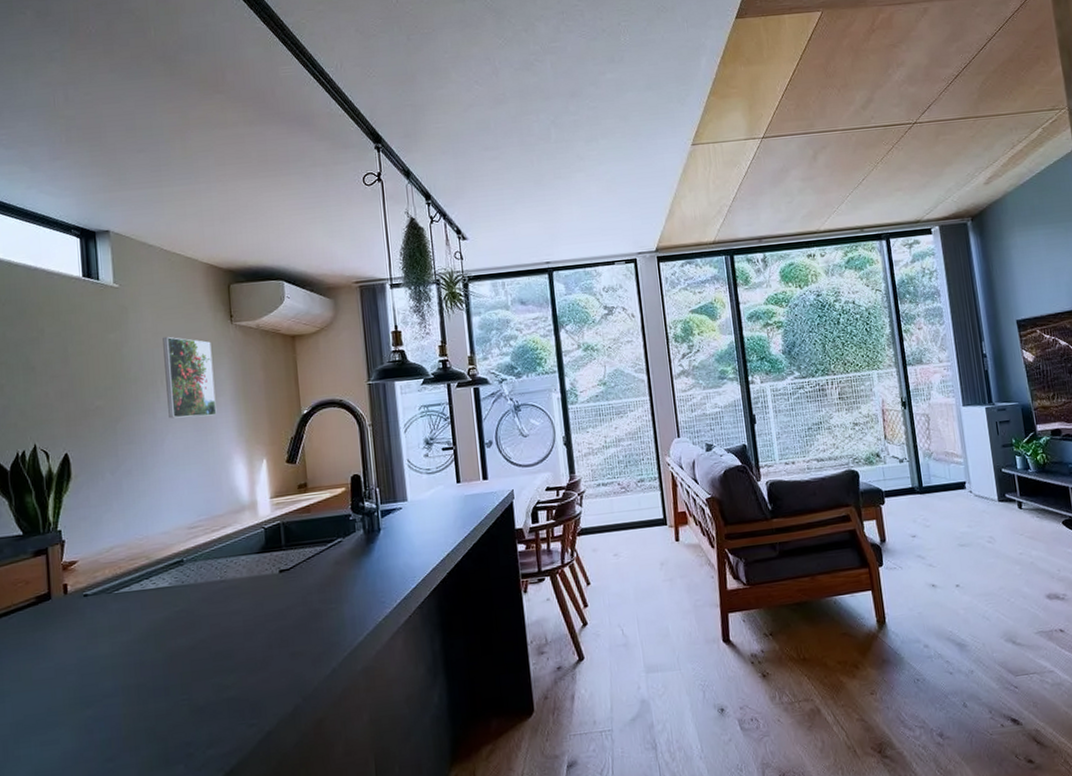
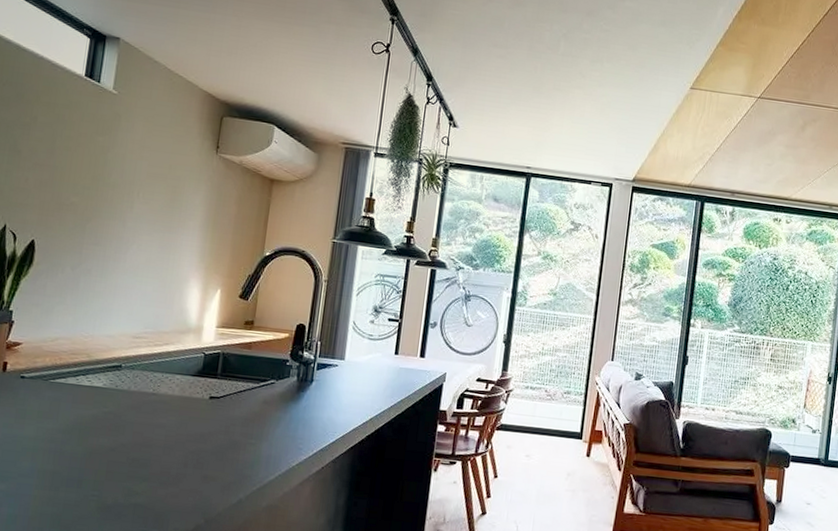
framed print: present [162,336,217,419] -> none [137,151,193,237]

